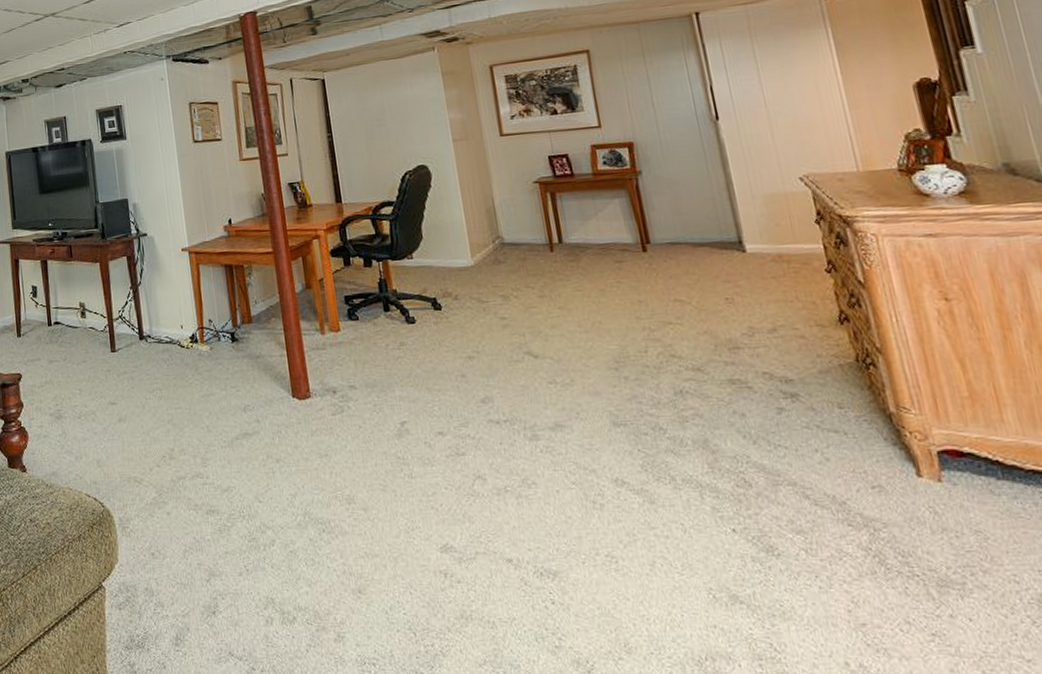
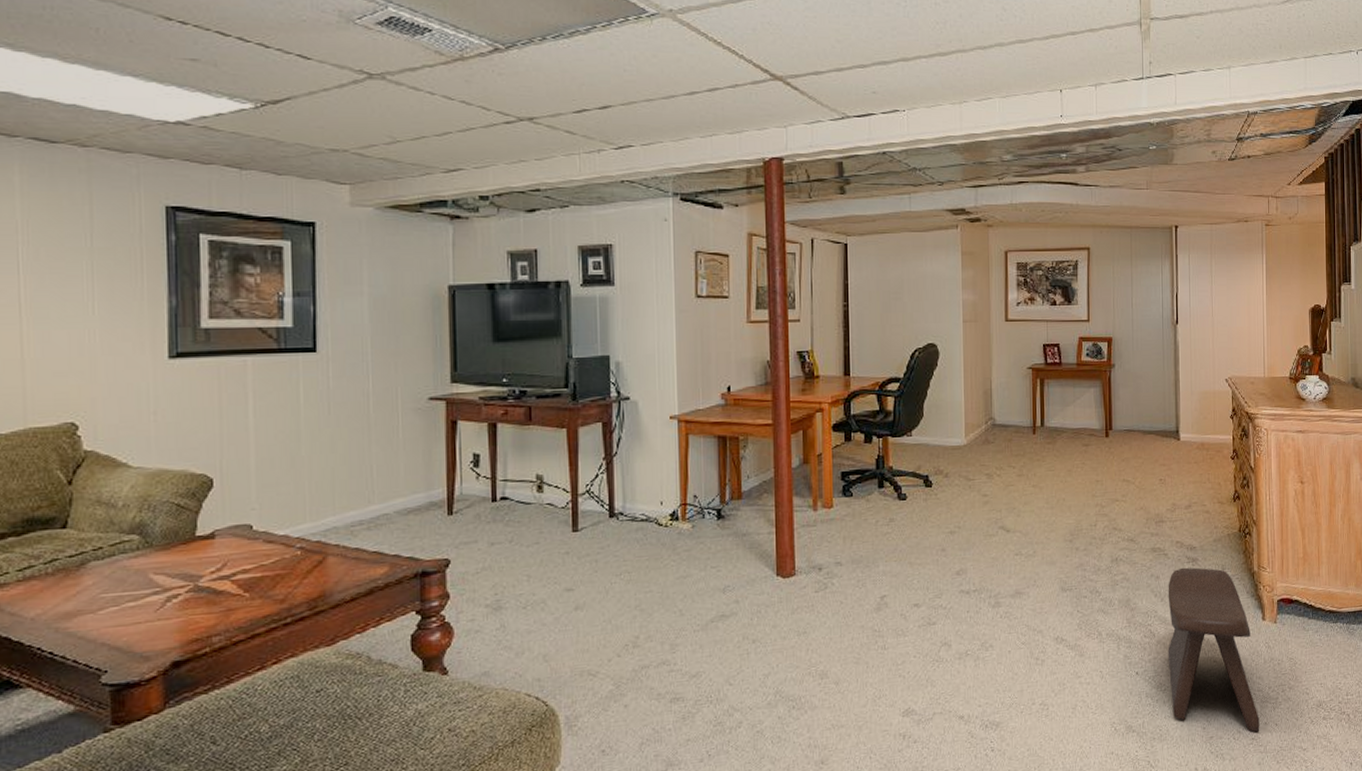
stool: none [759,404,943,627] -> present [1167,567,1260,733]

